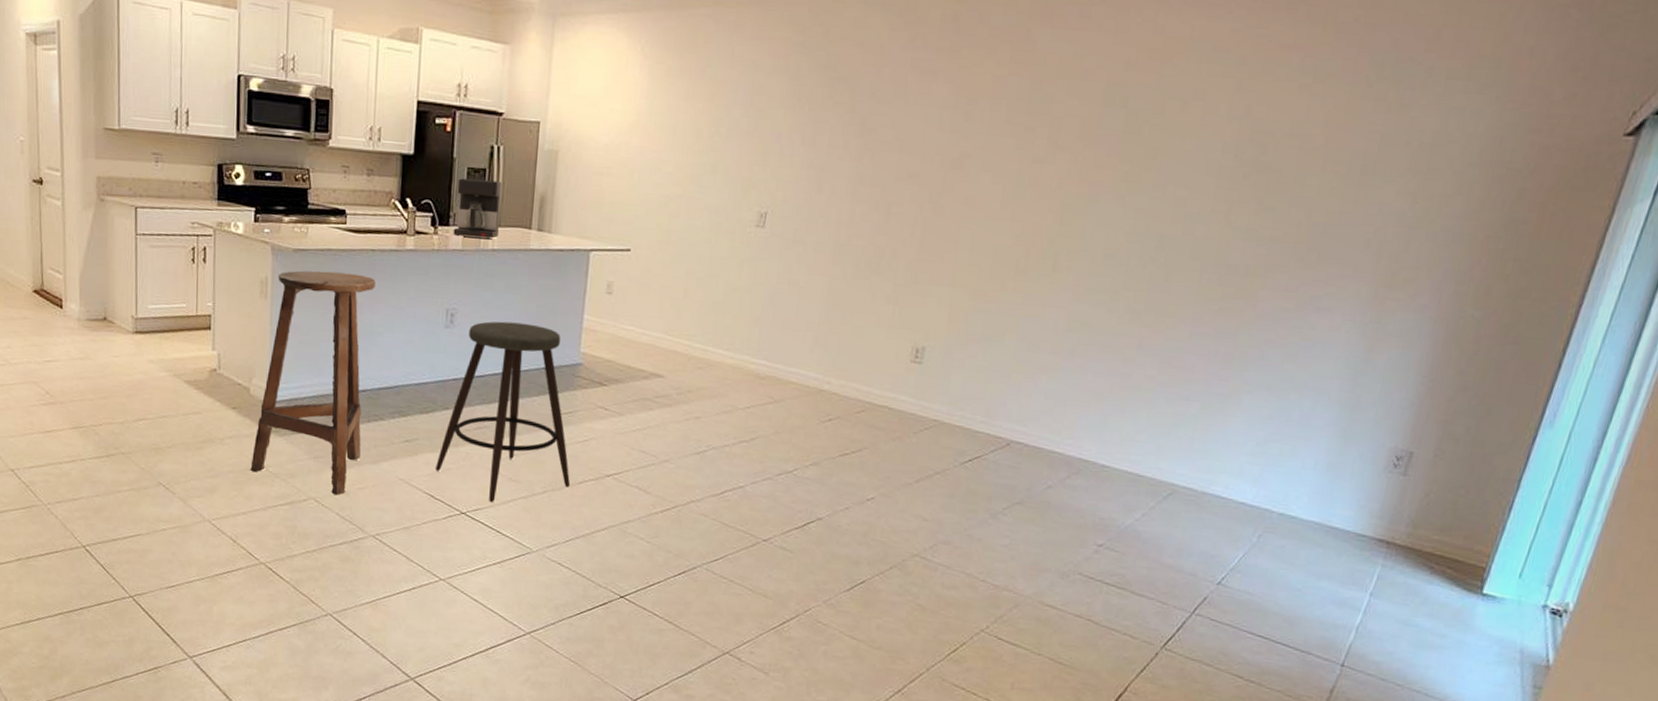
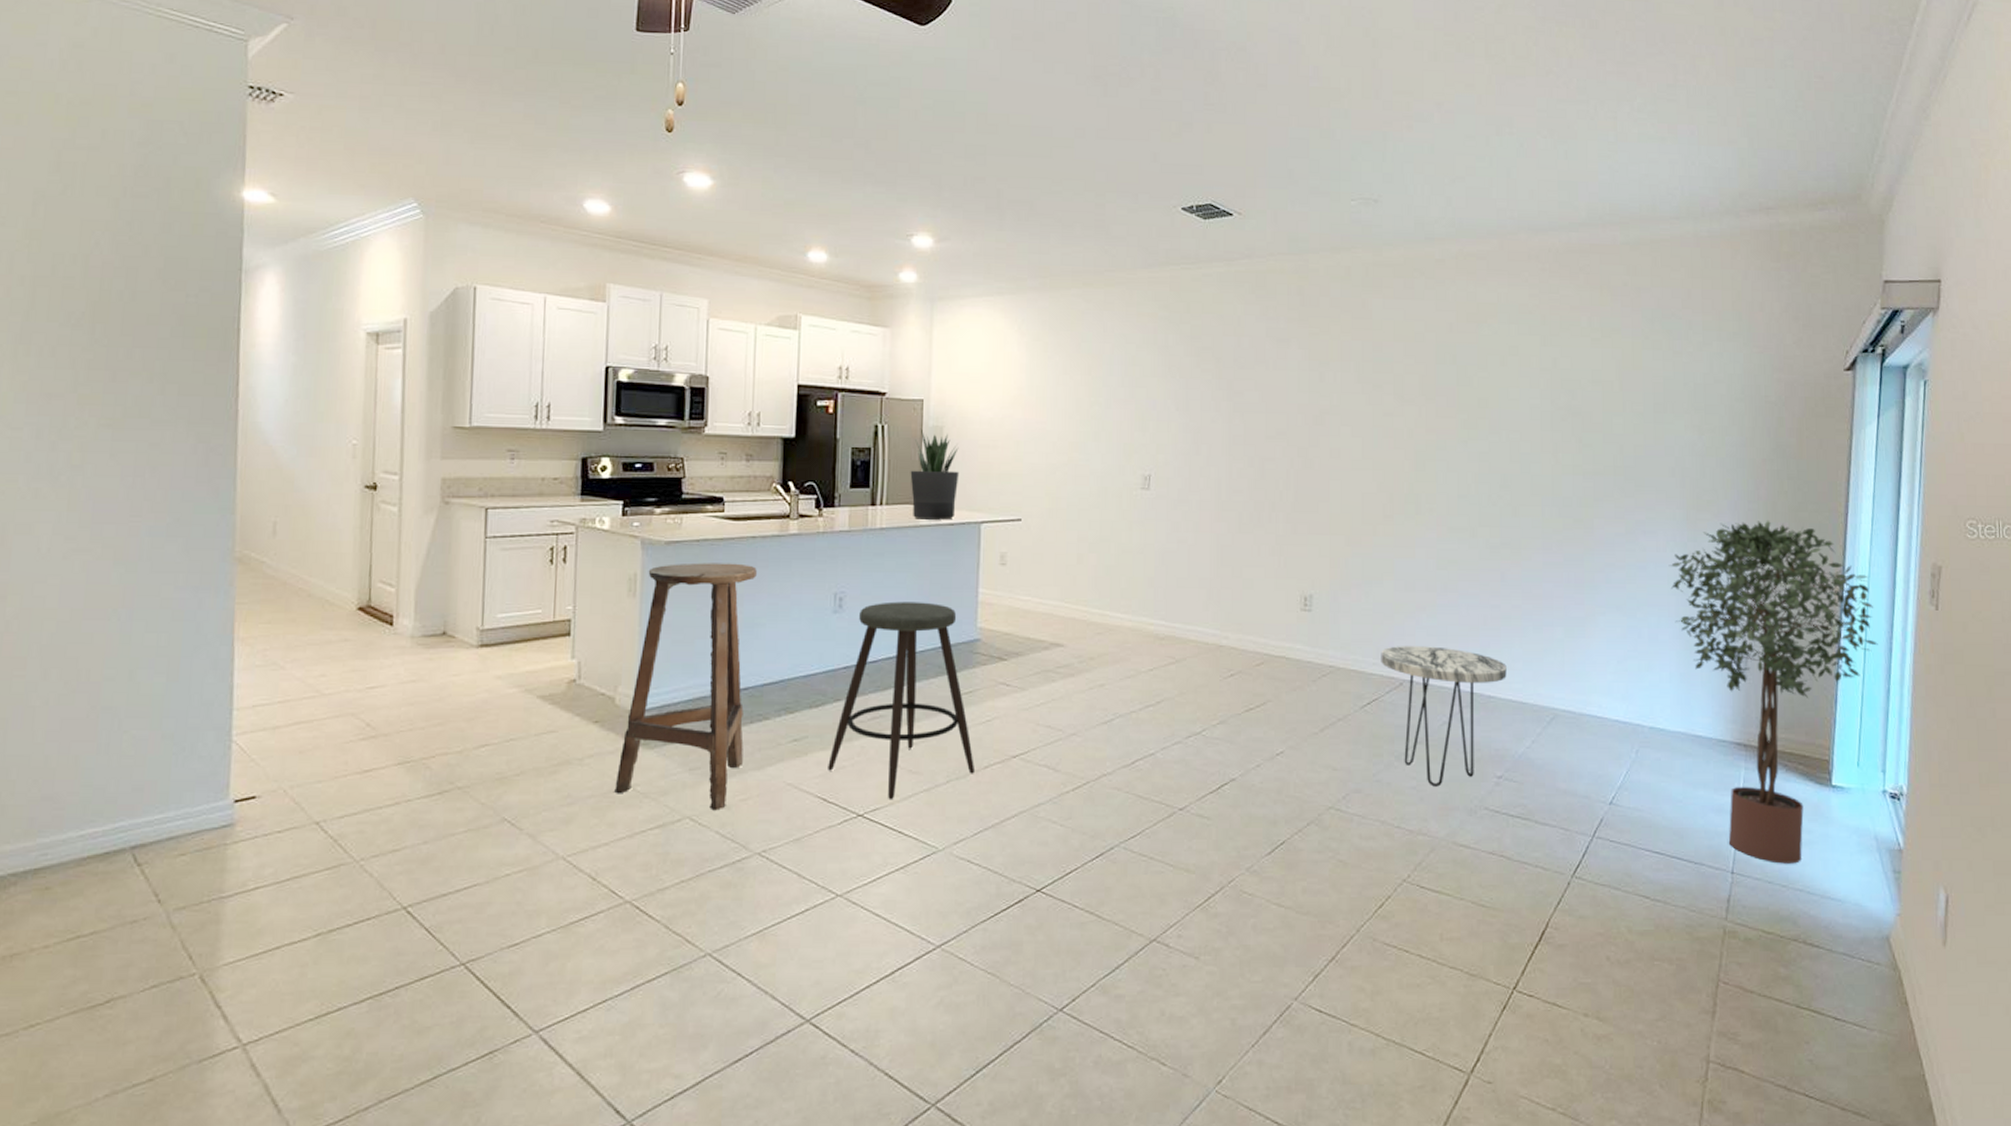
coffee maker: present [453,178,502,240] -> none [839,458,888,518]
planter: none [523,151,573,246] -> present [910,428,960,520]
side table: none [989,406,1128,548] -> present [1381,646,1507,787]
potted tree: none [1333,304,1589,665] -> present [1668,520,1878,864]

